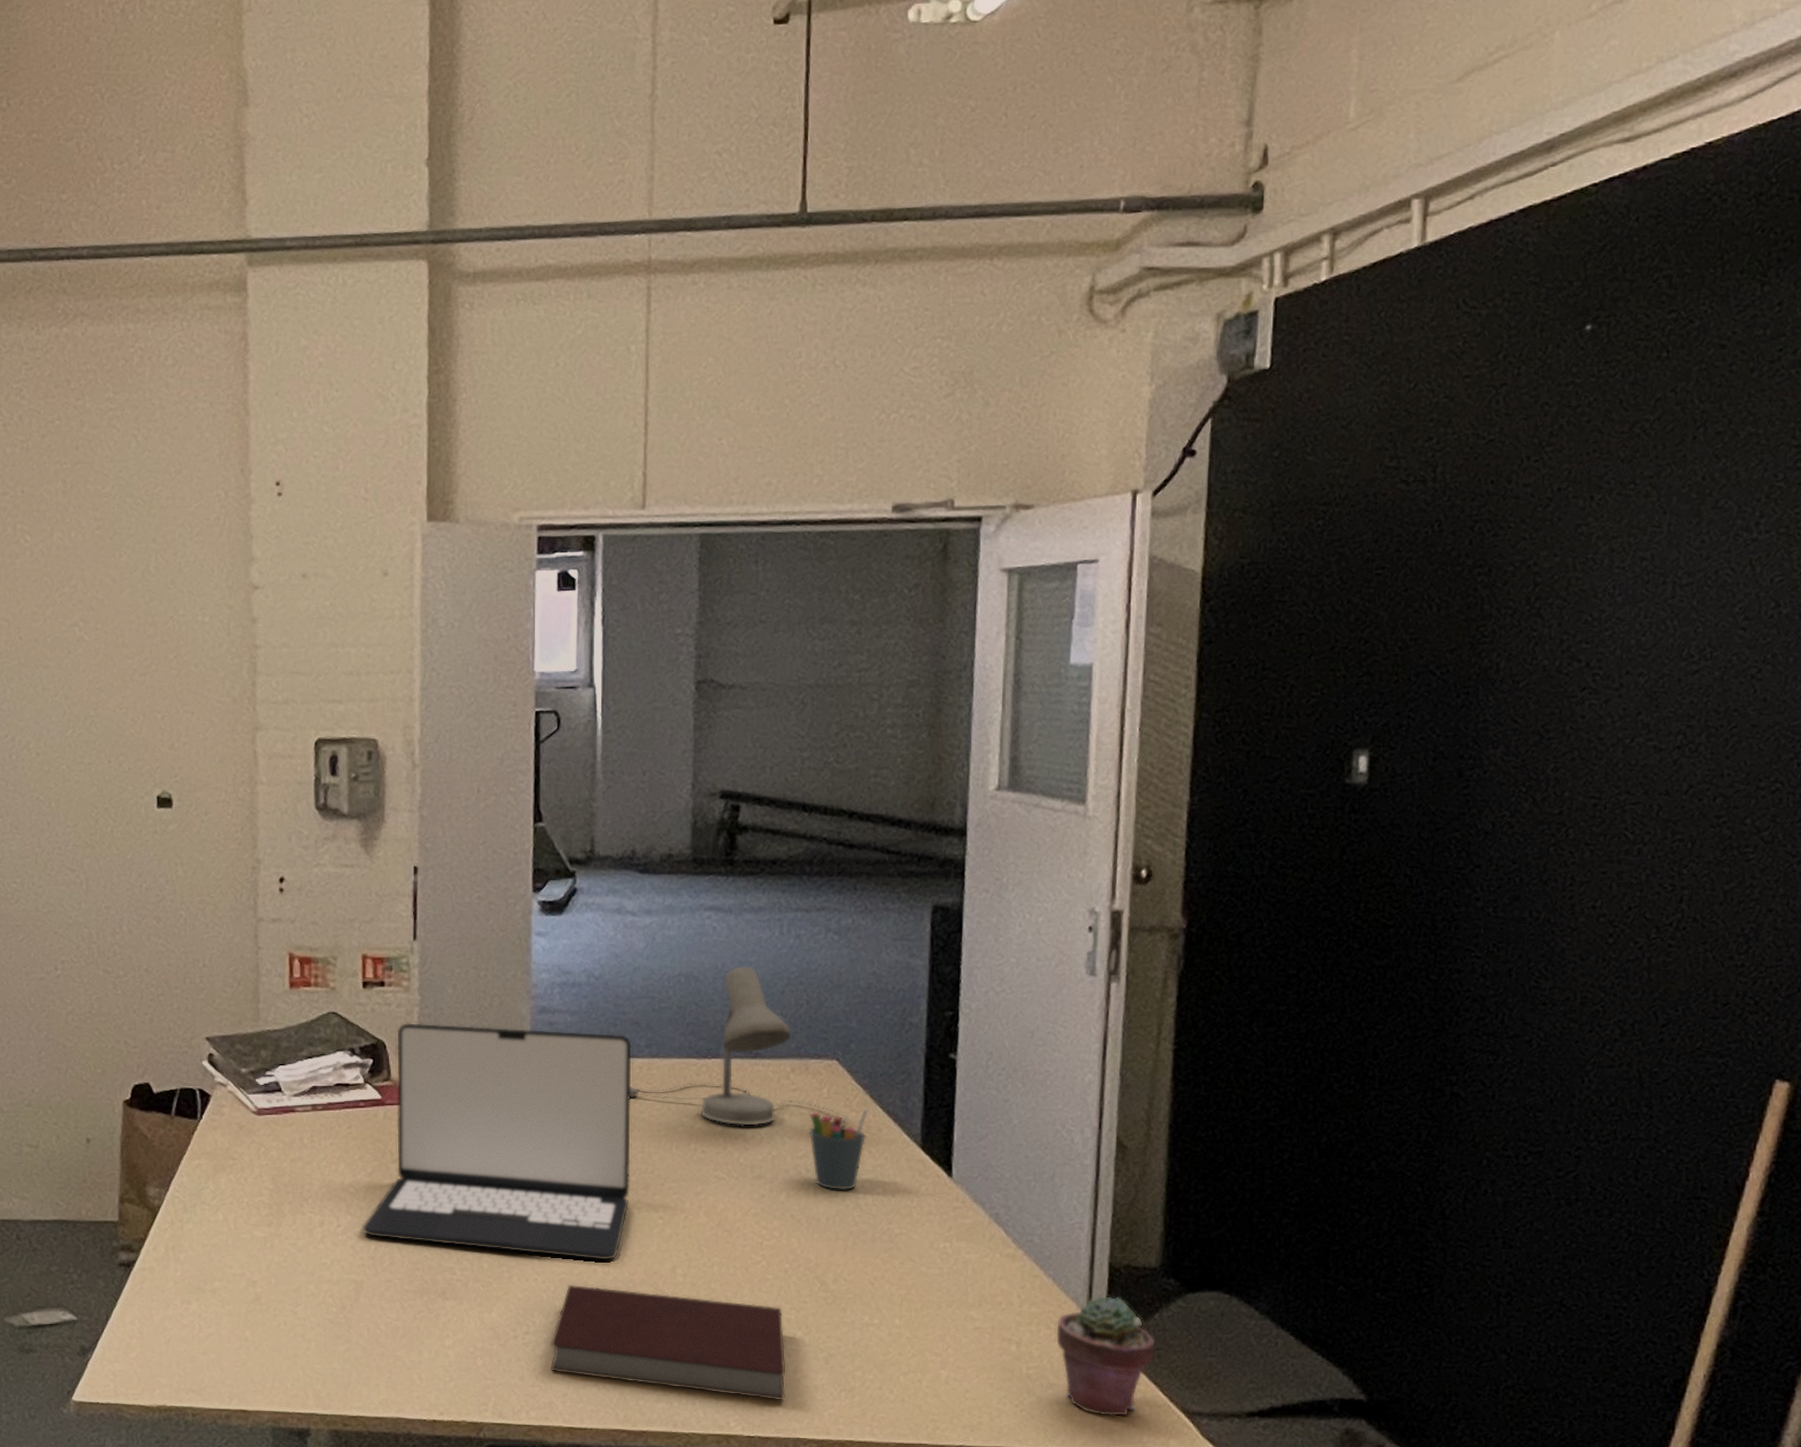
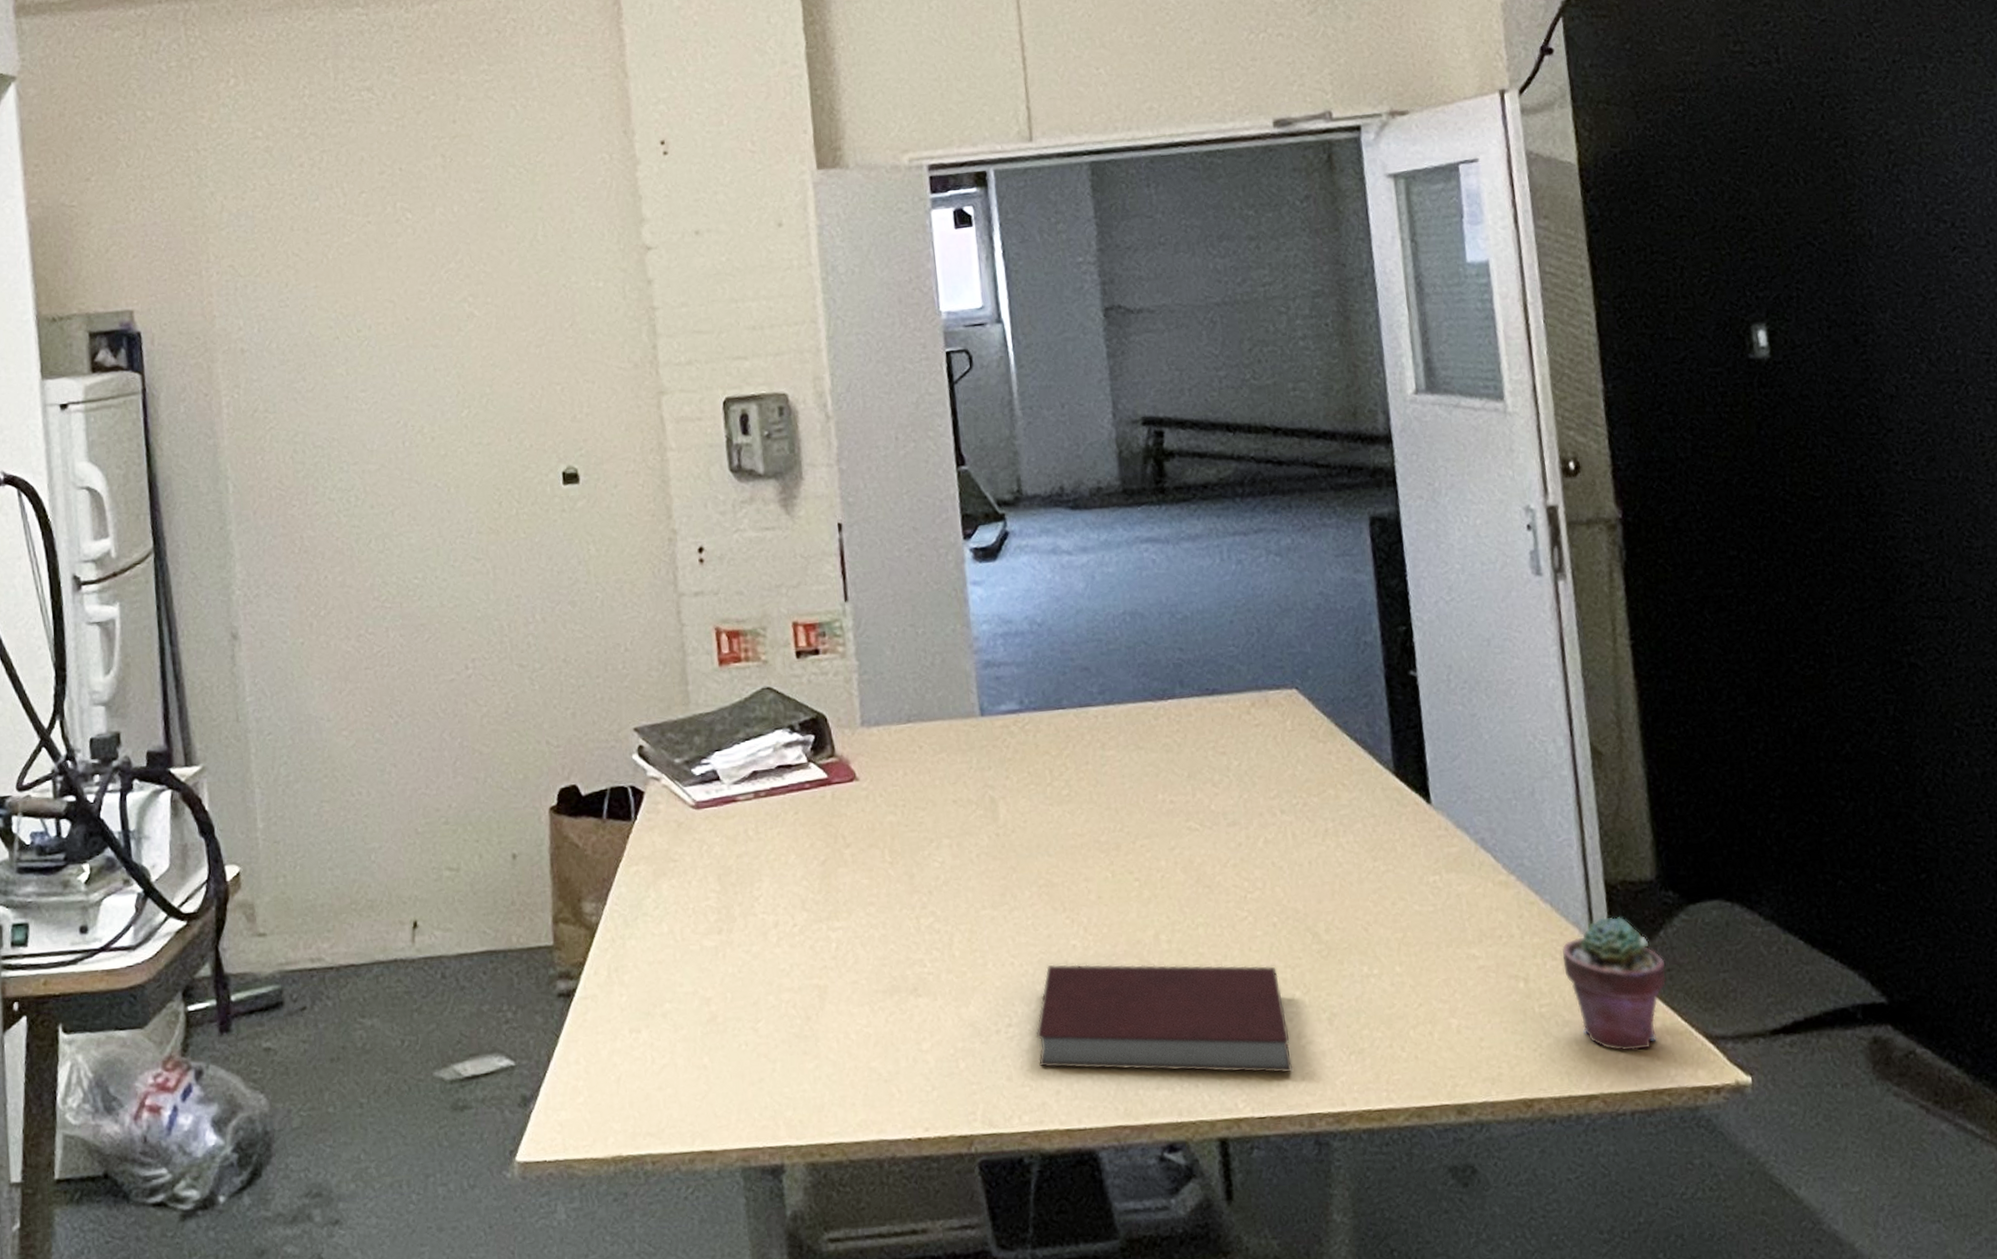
laptop: present [362,1023,632,1260] -> none [819,682,1102,935]
desk lamp: present [629,965,849,1126] -> none [1087,597,1318,770]
pen holder: present [809,1108,869,1191] -> none [1275,737,1338,831]

